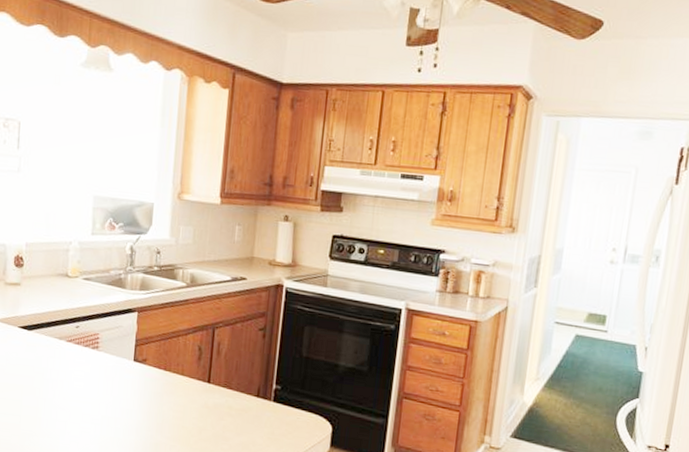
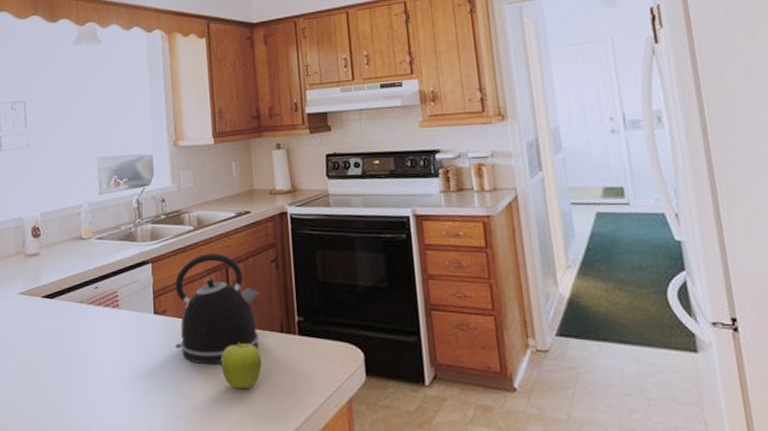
kettle: none [151,312,243,417] -> present [175,253,260,365]
fruit: none [193,400,234,443] -> present [221,343,262,390]

